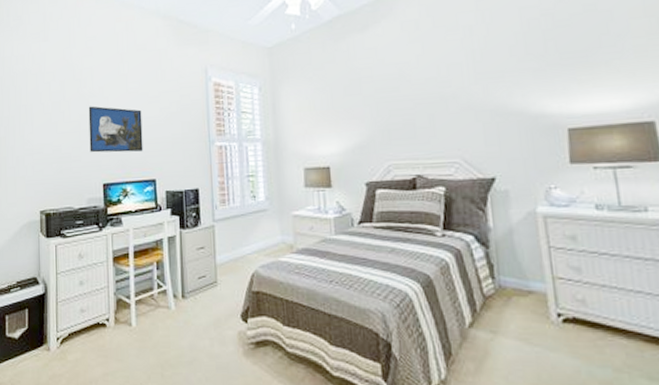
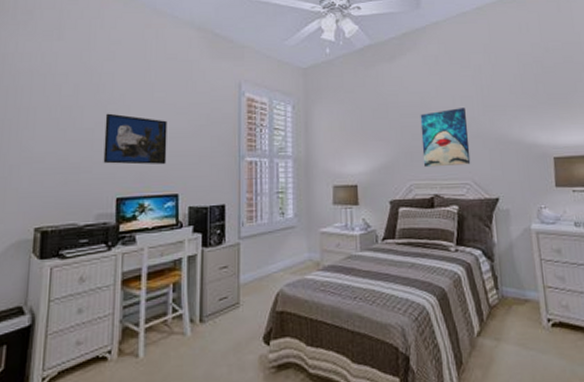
wall art: none [398,77,460,146] -> present [420,108,471,168]

